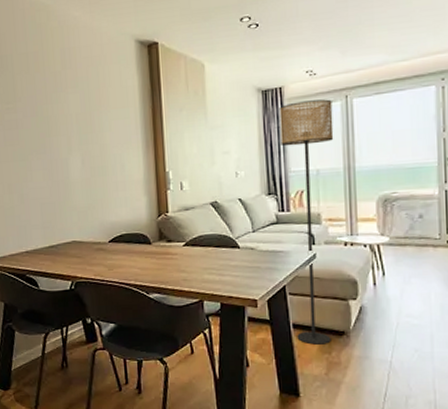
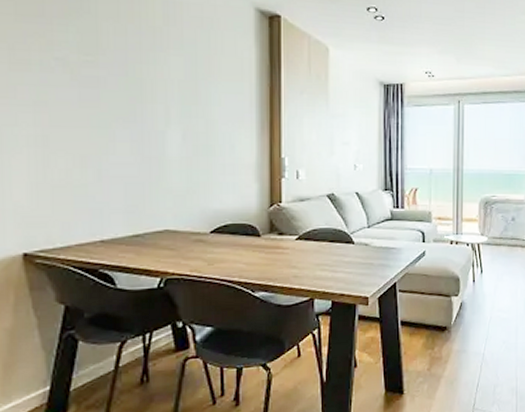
floor lamp: present [279,99,334,345] -> none [399,100,447,341]

